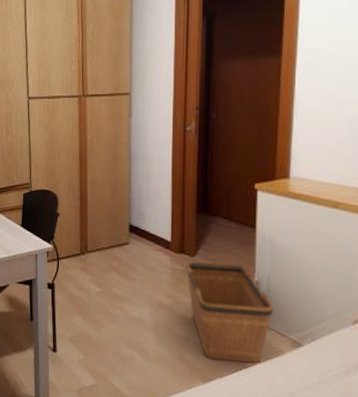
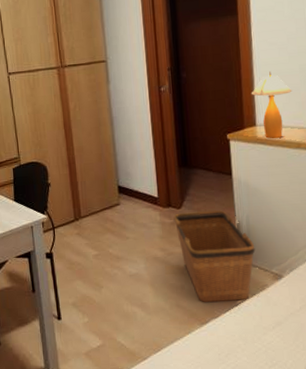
table lamp: none [287,121,336,195] -> present [251,71,292,139]

